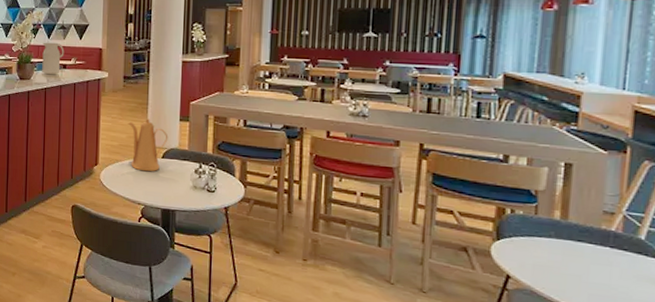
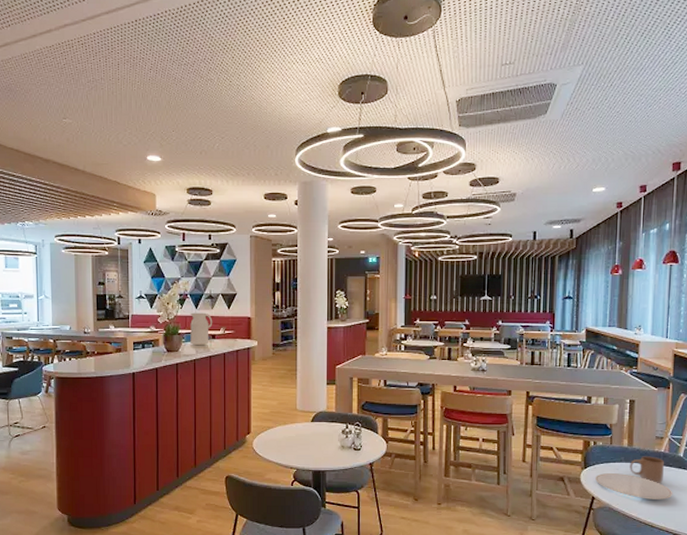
coffee pot: present [127,118,169,172] -> none [278,384,317,436]
plate: none [512,248,628,291] -> present [595,473,673,499]
cup: none [562,233,617,271] -> present [630,456,665,484]

